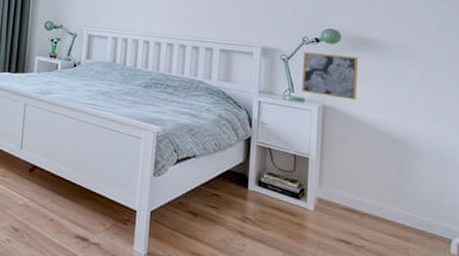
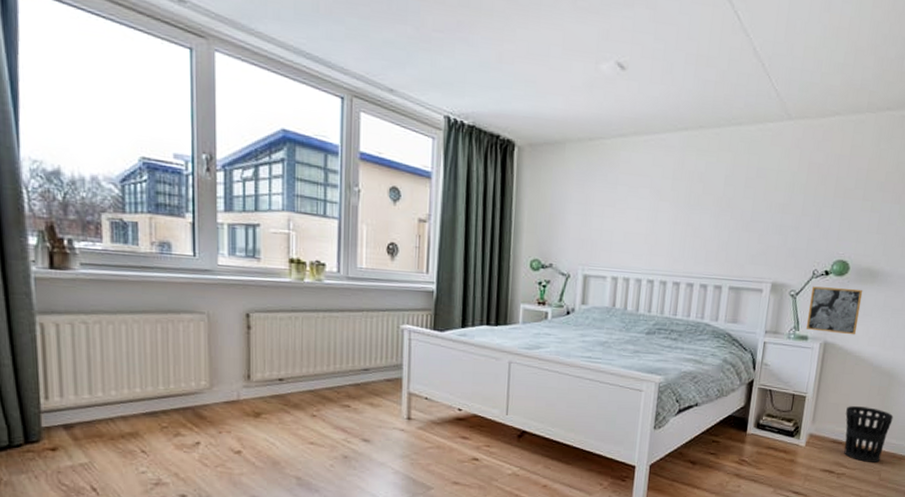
wastebasket: none [356,172,414,239] -> present [844,406,894,463]

